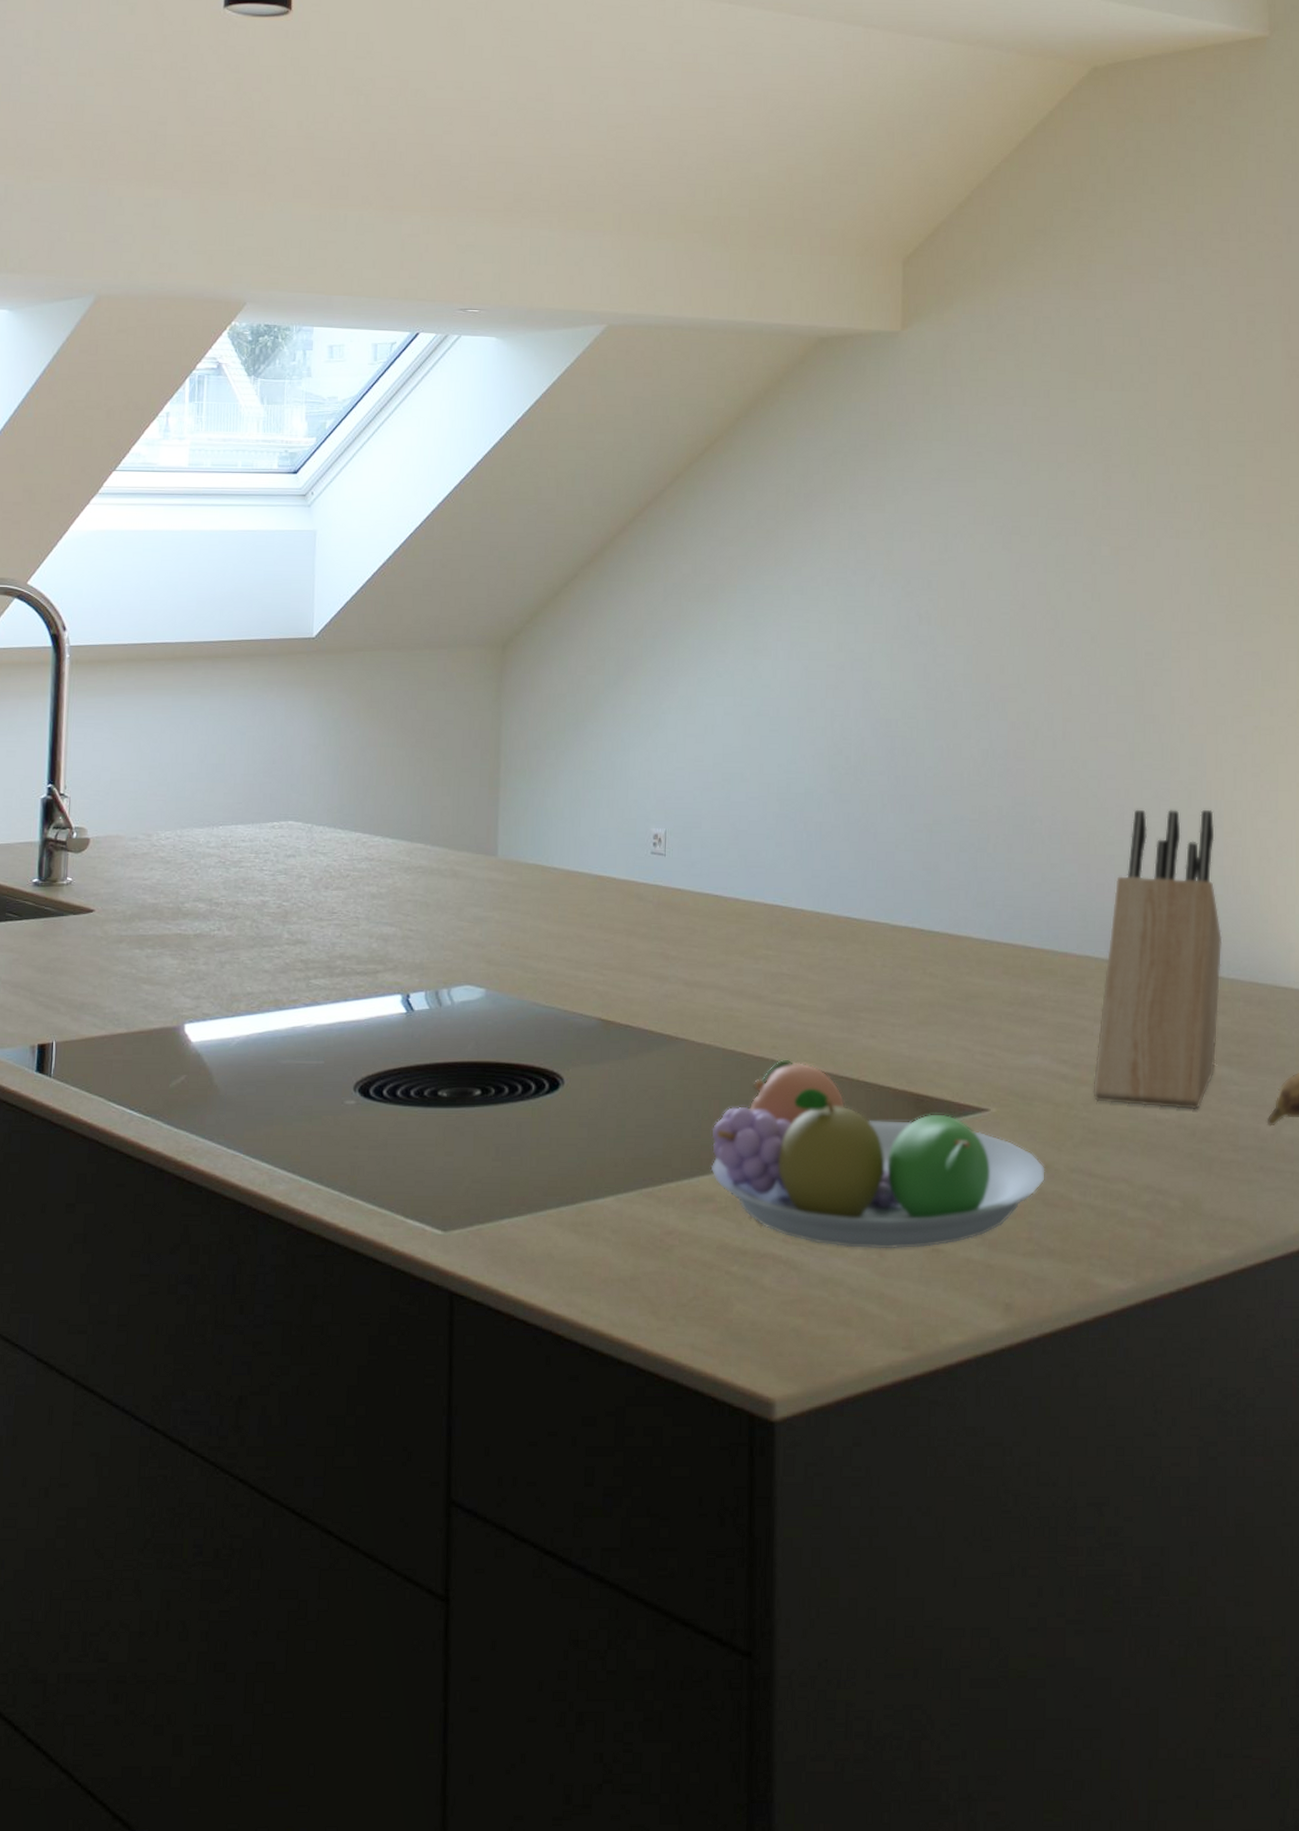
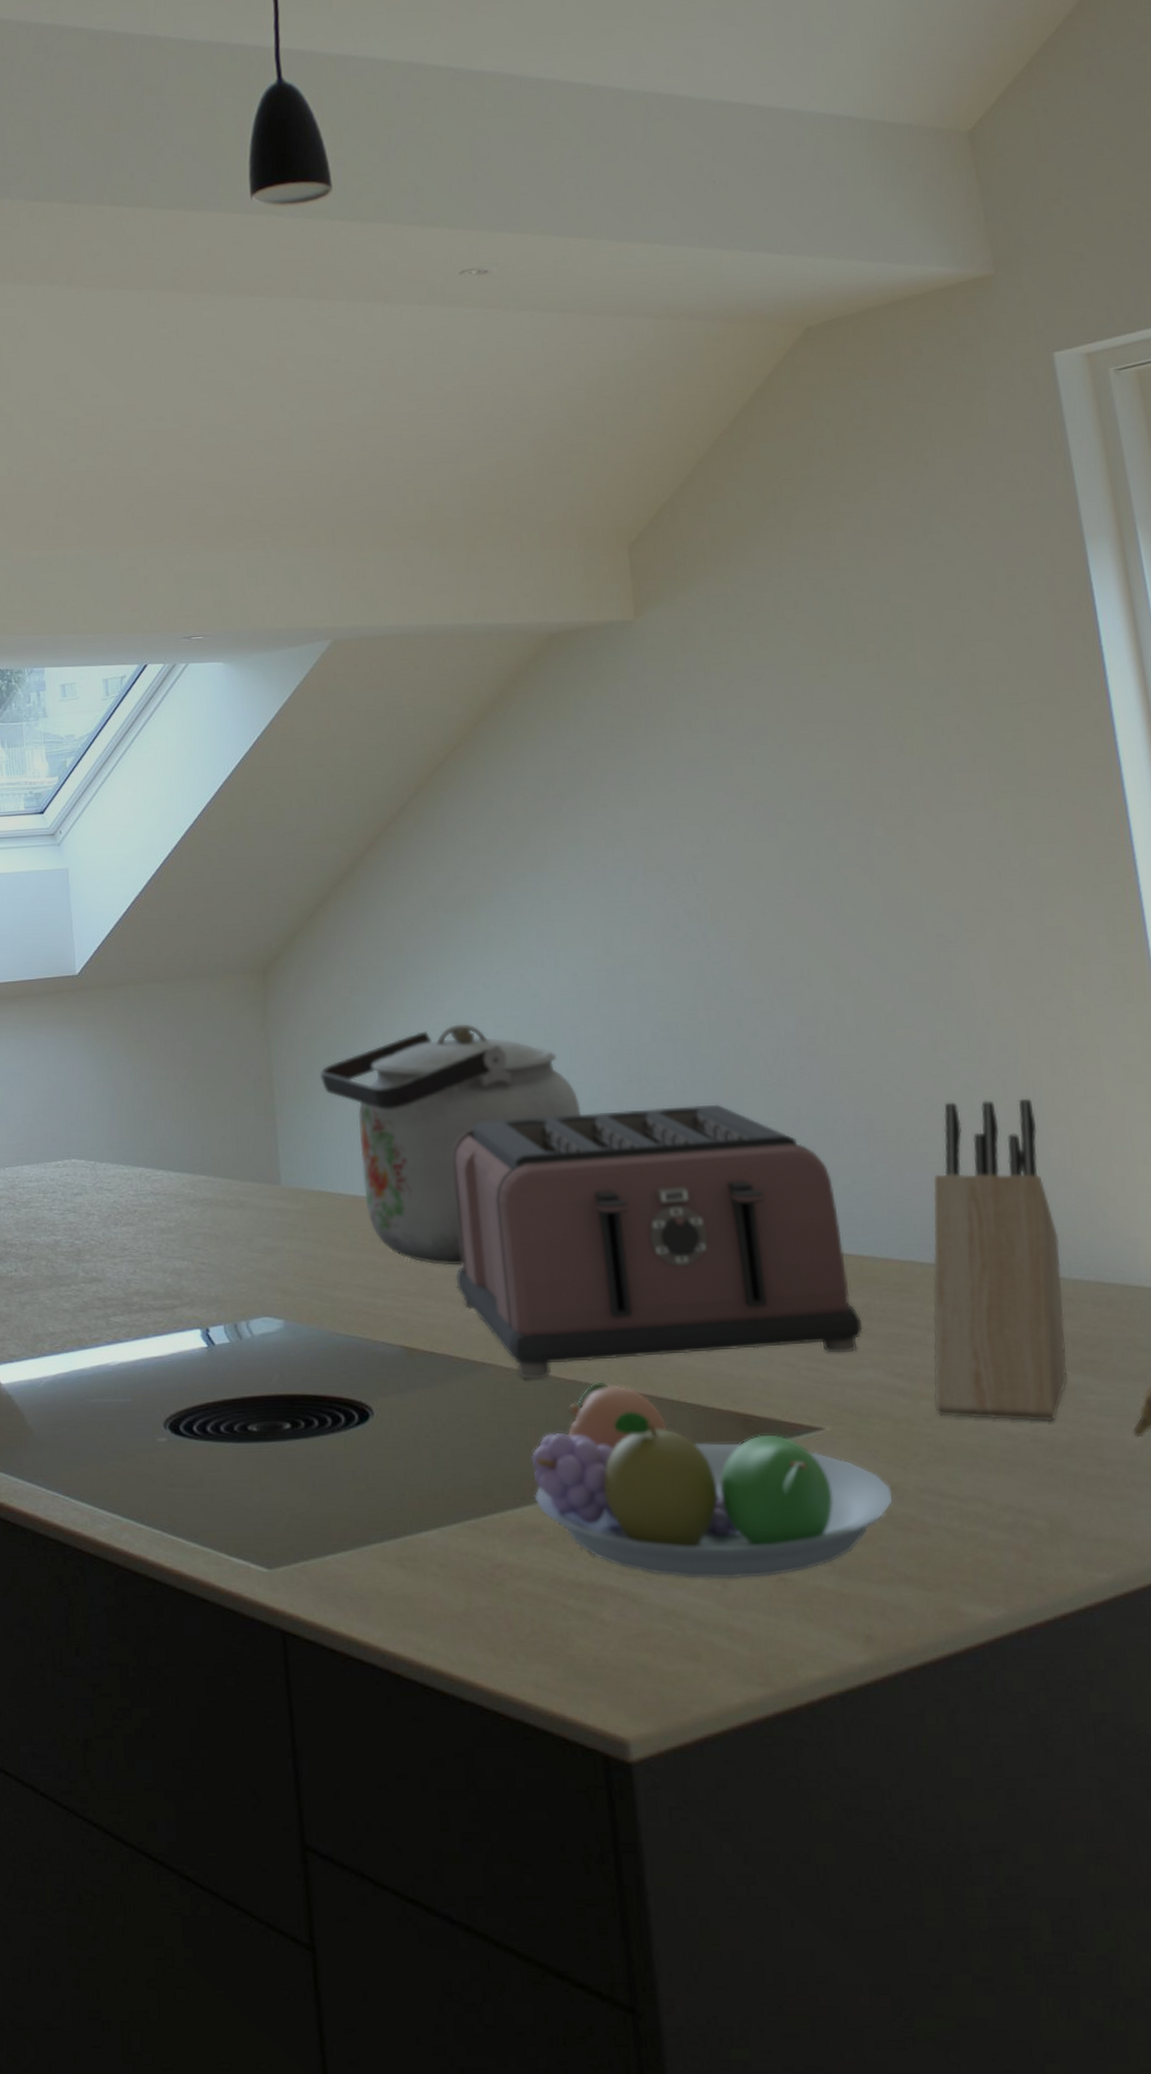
kettle: none [547,709,798,944] -> present [319,1023,583,1267]
toaster: none [658,799,1035,1055] -> present [452,1104,862,1379]

